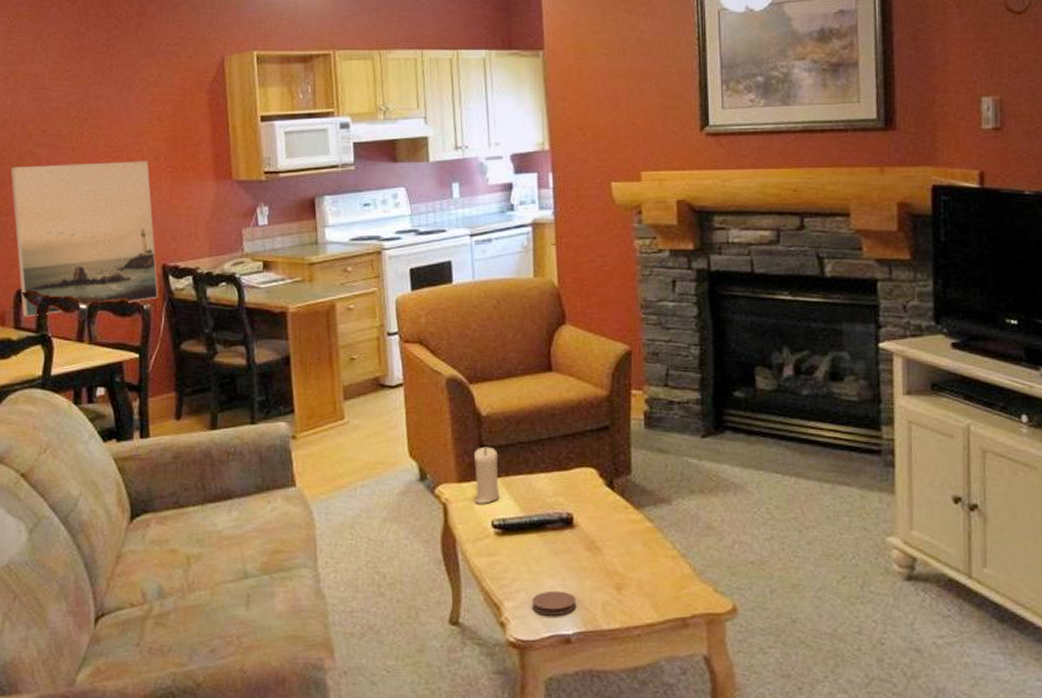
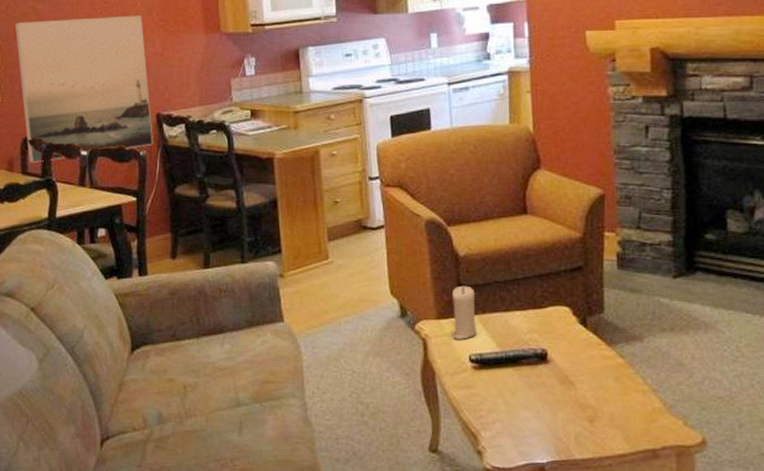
coaster: present [532,590,577,616] -> none [507,422,551,445]

